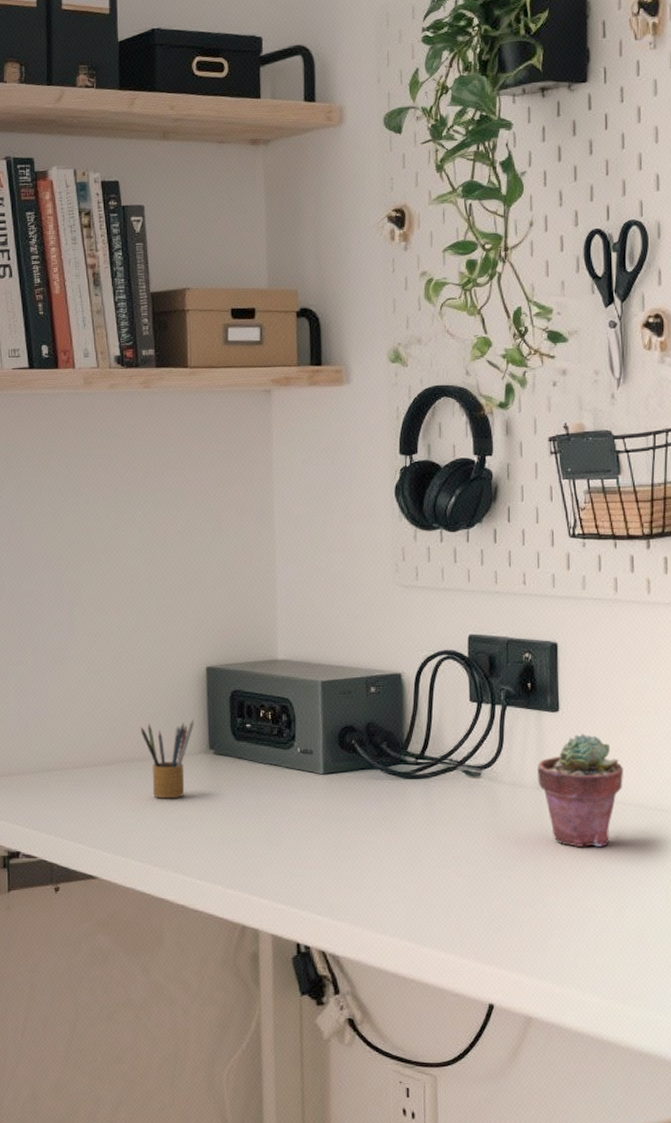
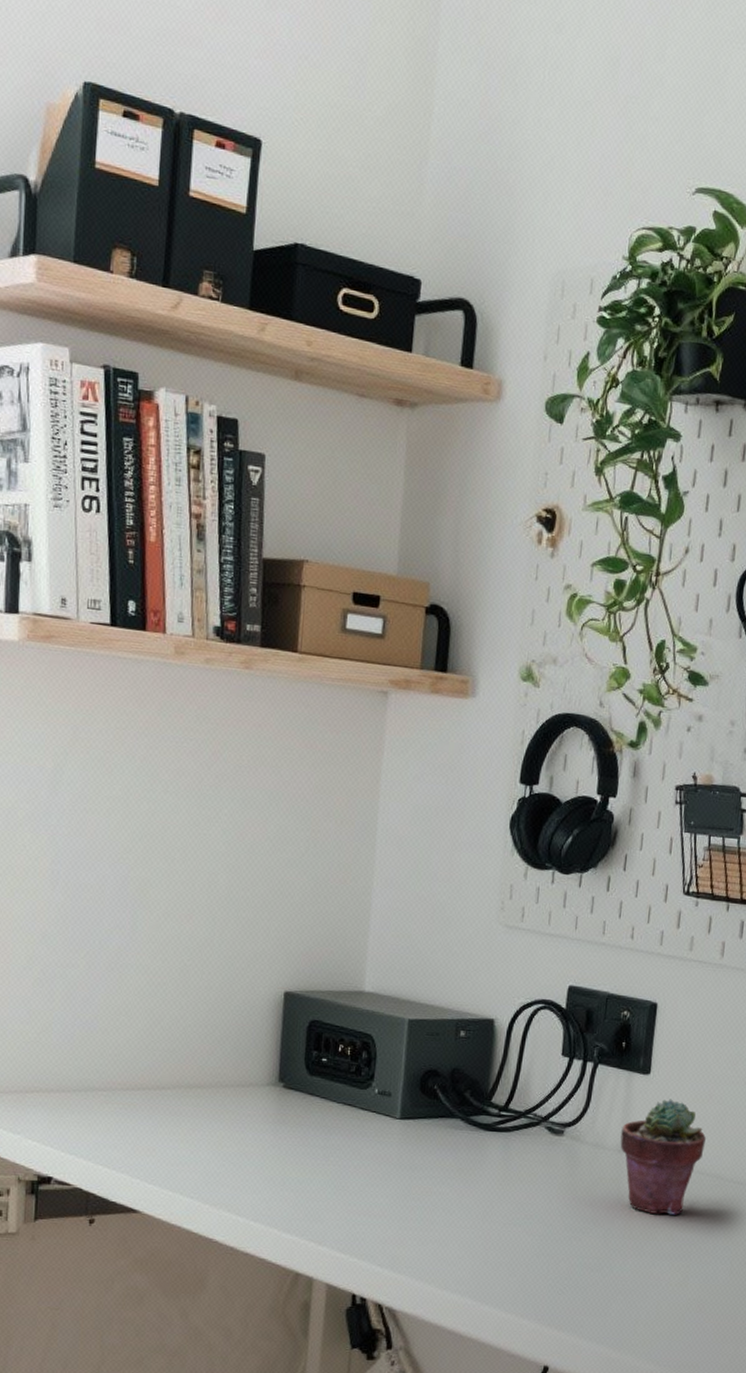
pencil box: present [140,719,194,799] -> none [203,1048,265,1132]

